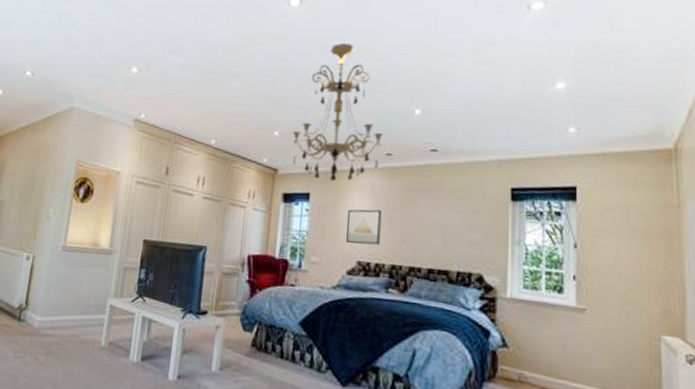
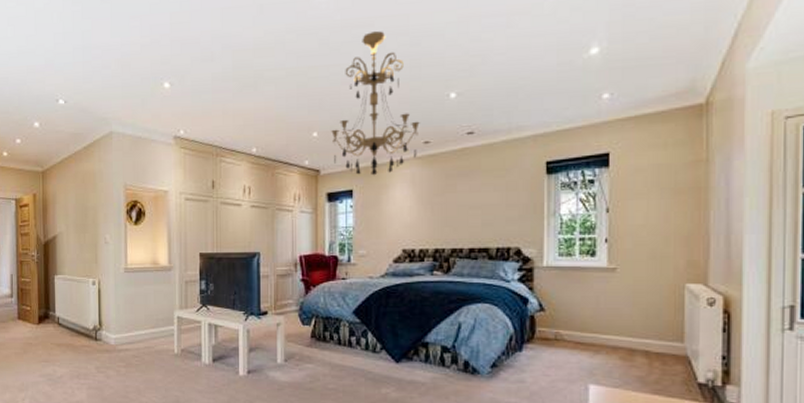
wall art: present [346,209,382,246] -> none [391,198,423,234]

